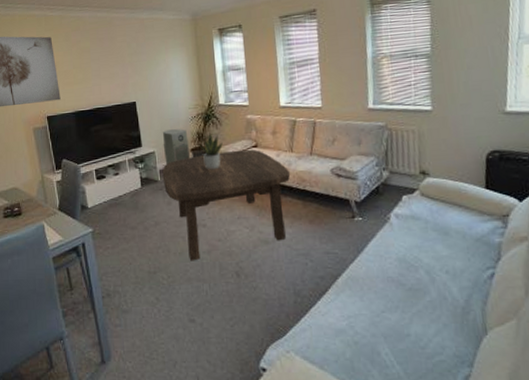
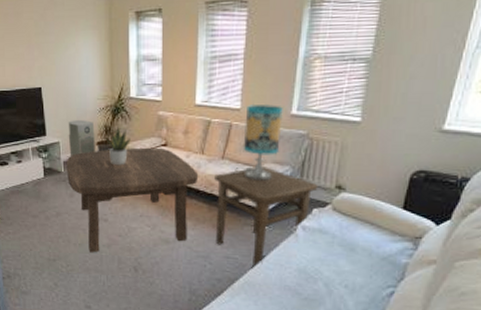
side table: none [305,158,404,263] -> present [214,165,318,270]
table lamp: none [320,101,362,173] -> present [230,105,284,181]

